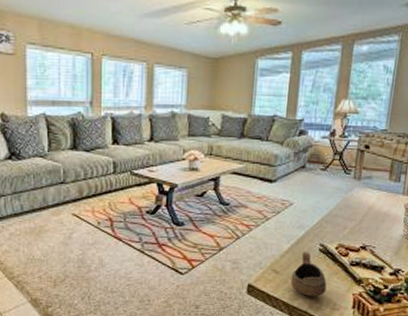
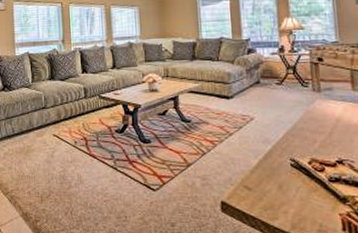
cup: present [290,252,327,296] -> none [265,167,308,216]

